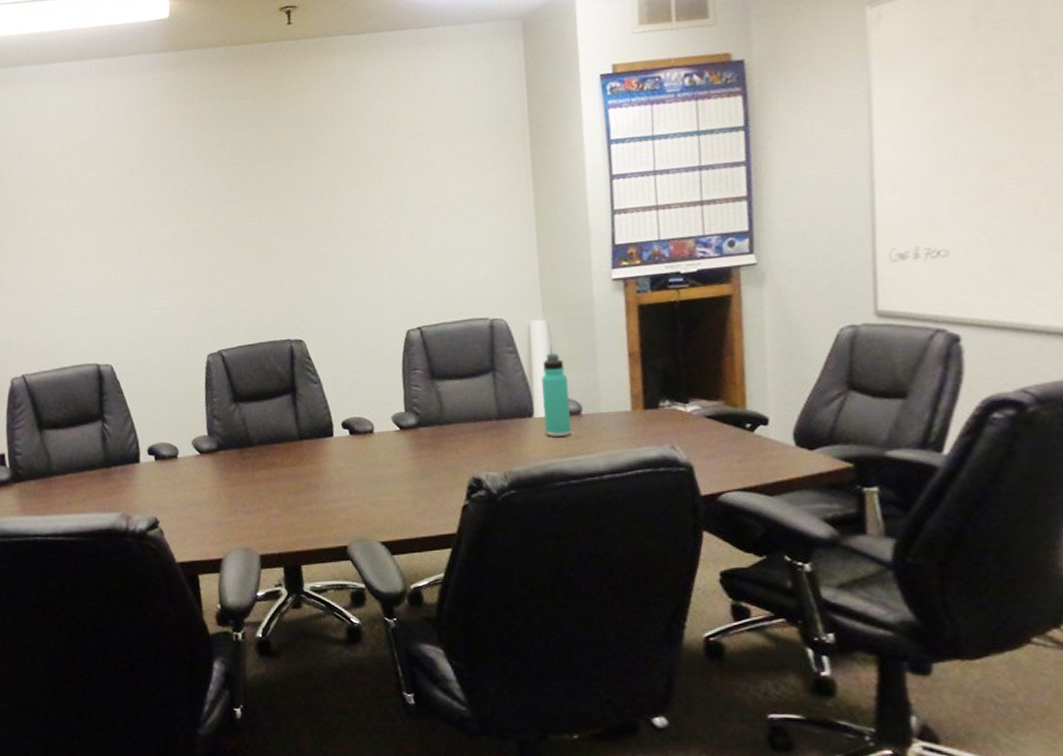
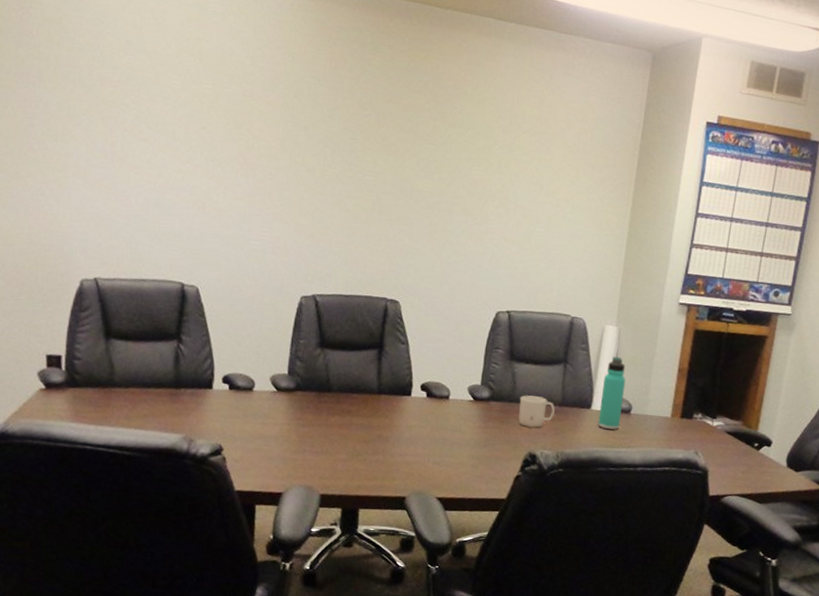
mug: none [450,413,493,450] -> present [518,395,555,428]

